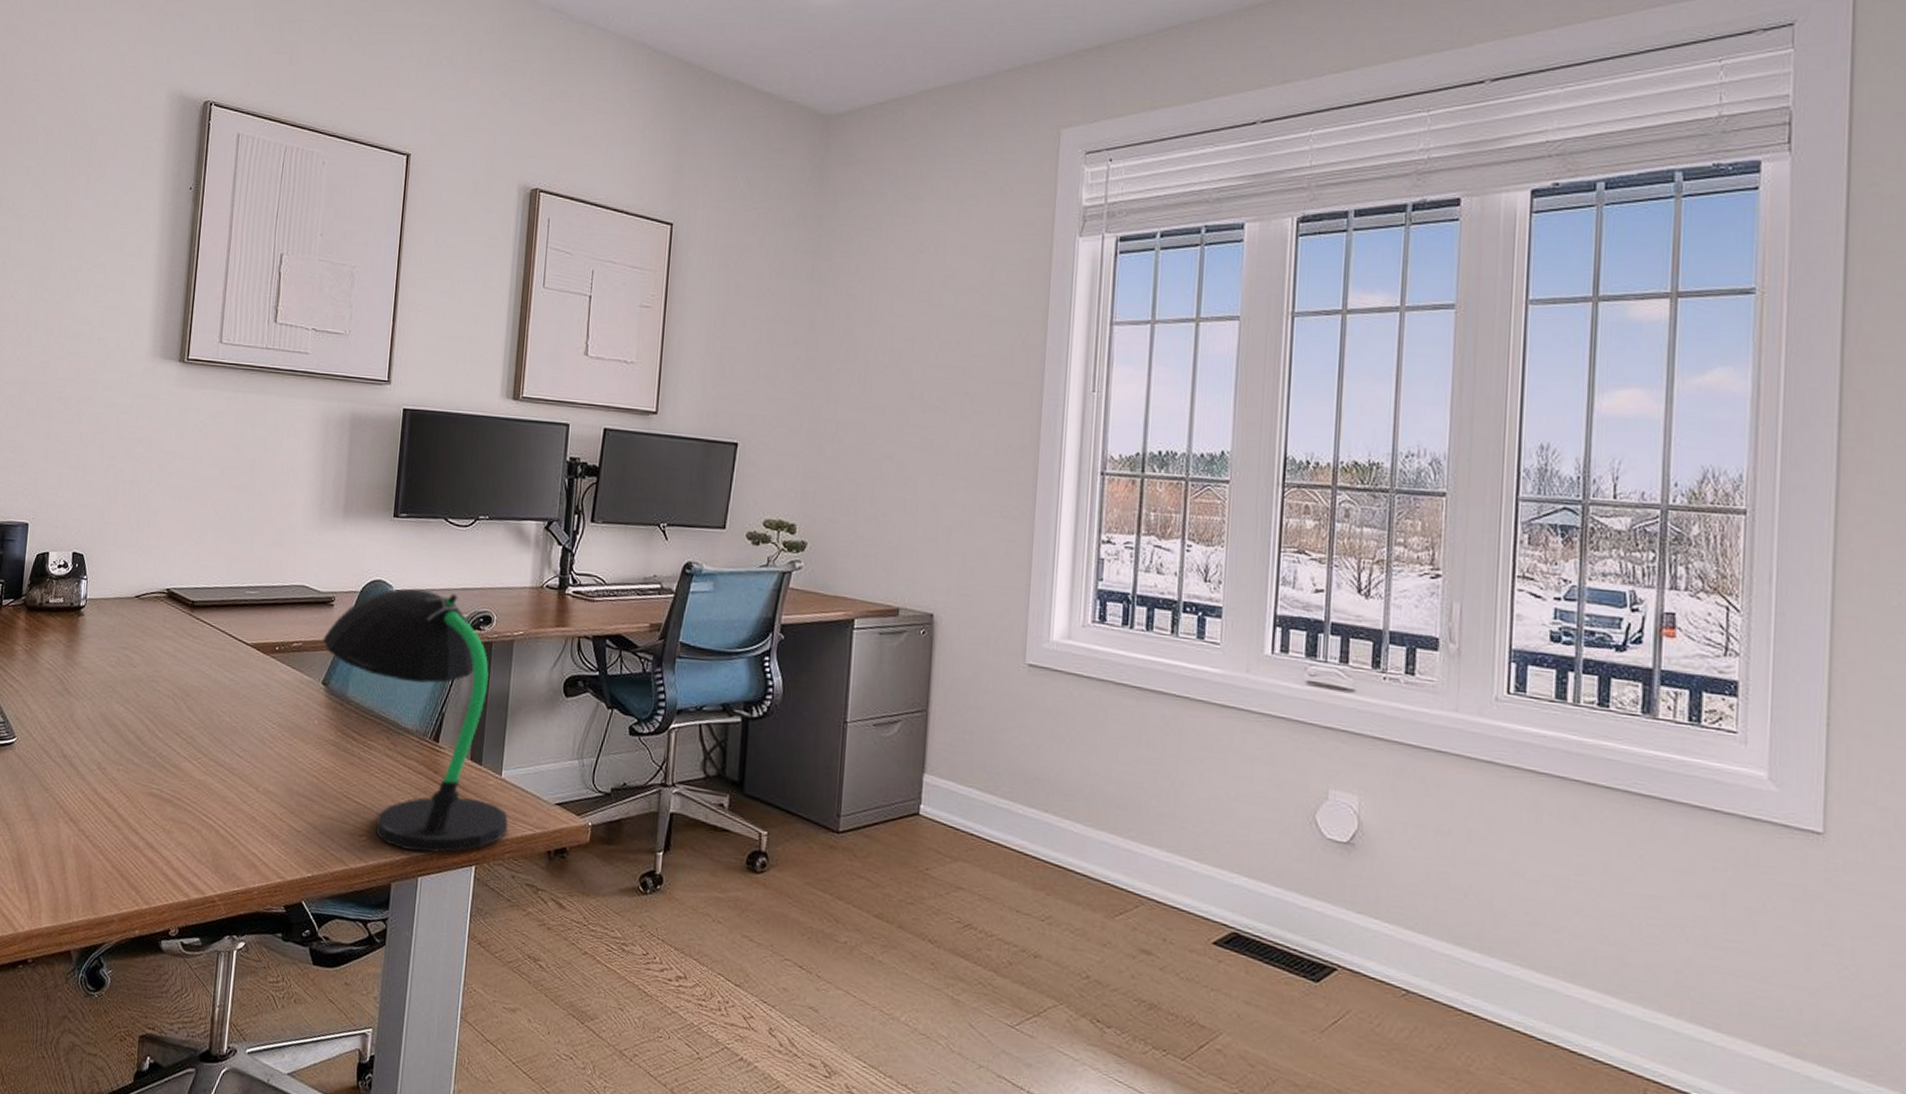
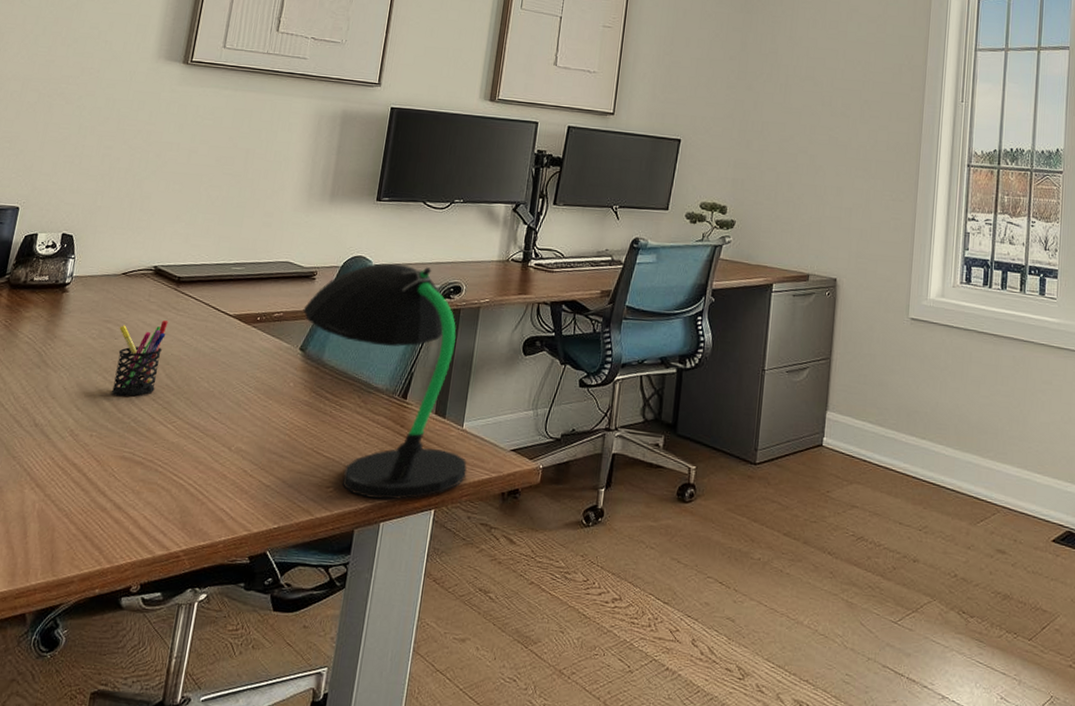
pen holder: none [134,648,185,730] -> present [111,320,168,397]

